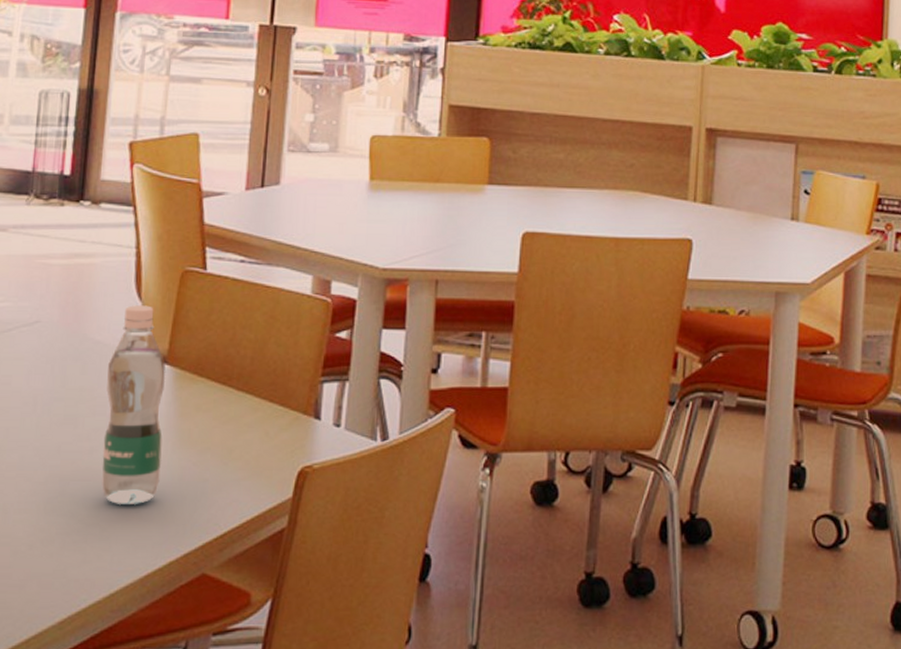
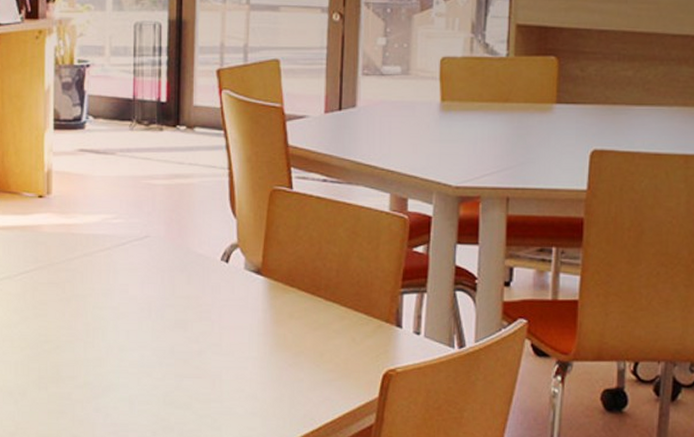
bottle: present [102,305,166,504] -> none [210,222,261,399]

